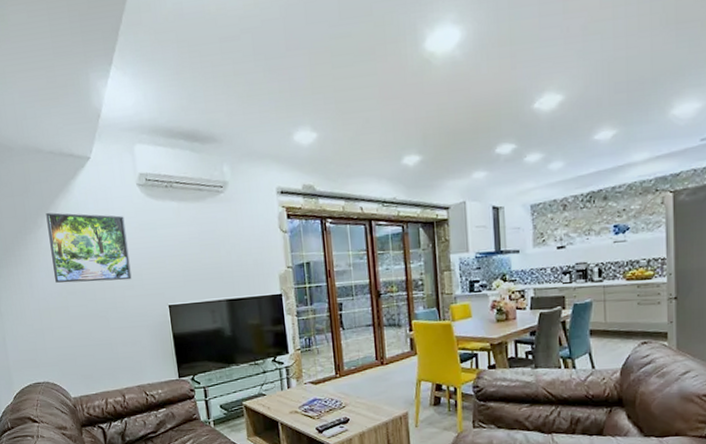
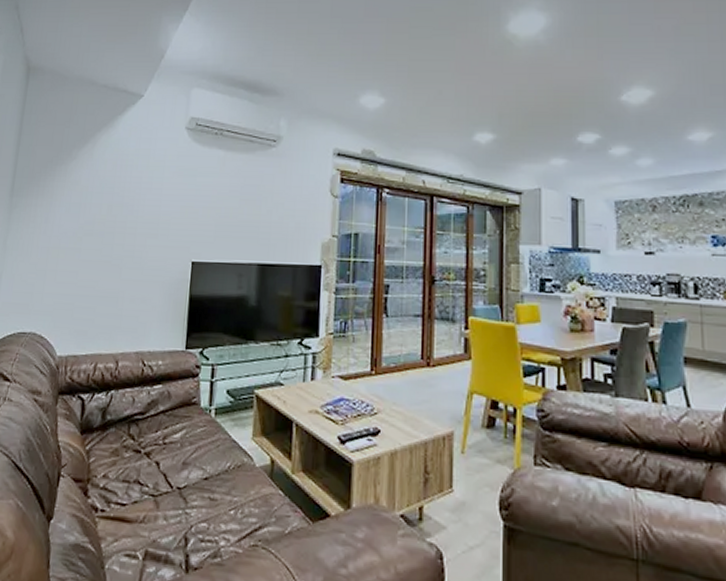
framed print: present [46,212,132,283] -> none [74,146,165,228]

